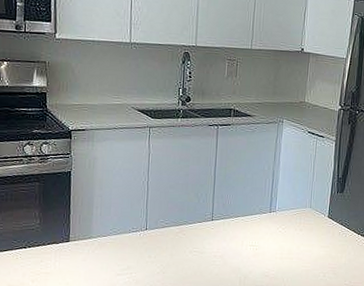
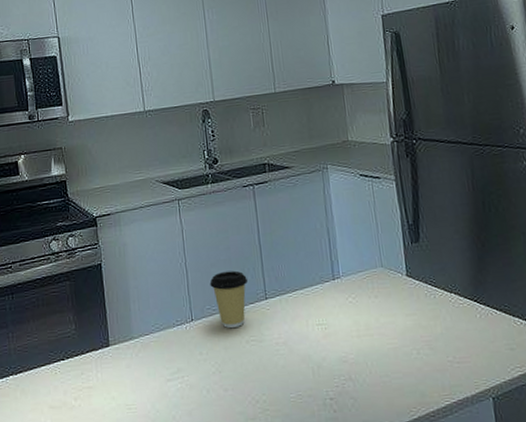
coffee cup: none [166,193,199,240] -> present [209,270,247,329]

